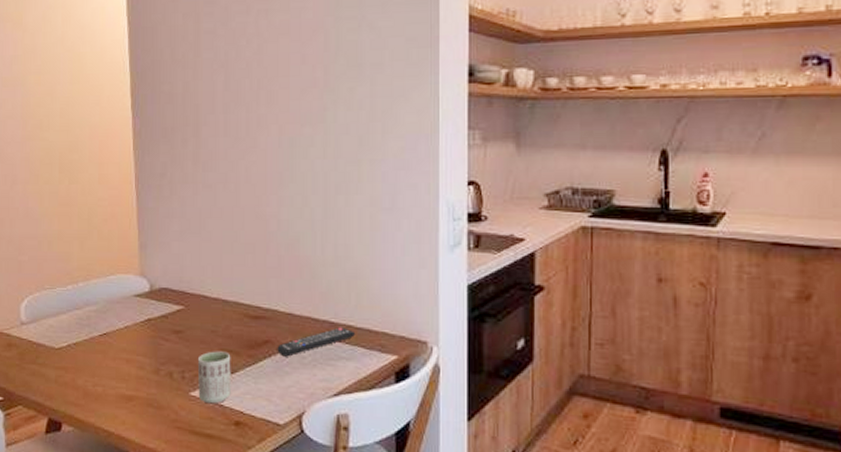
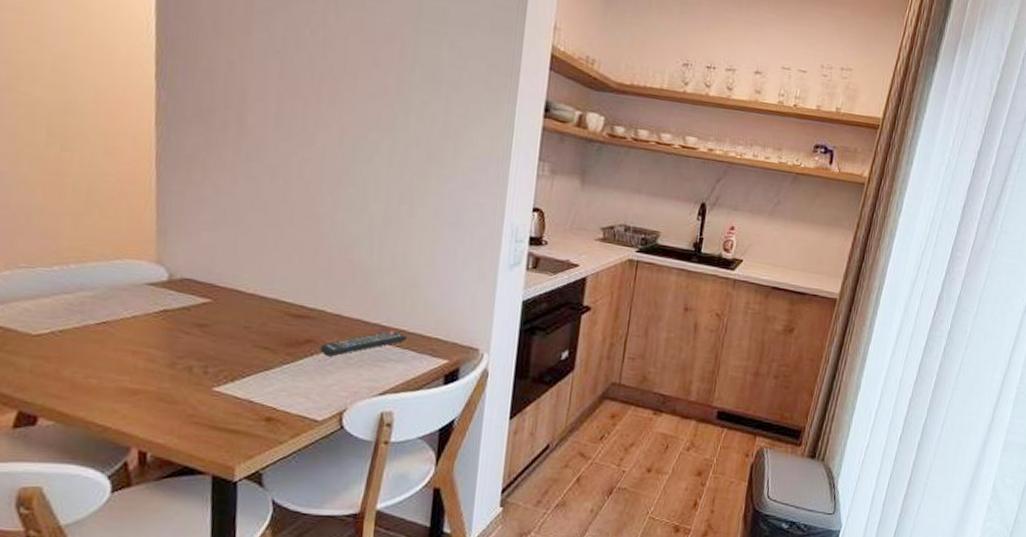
cup: present [197,351,231,404] -> none [223,347,266,400]

